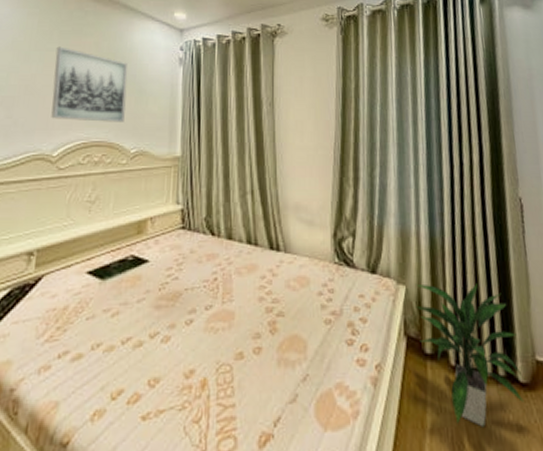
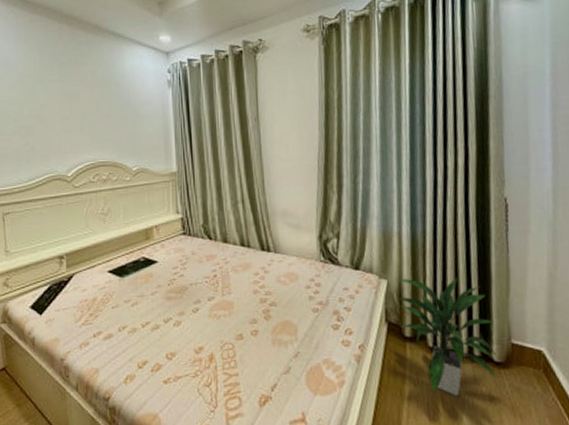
wall art: present [51,46,127,122] -> none [58,77,124,144]

